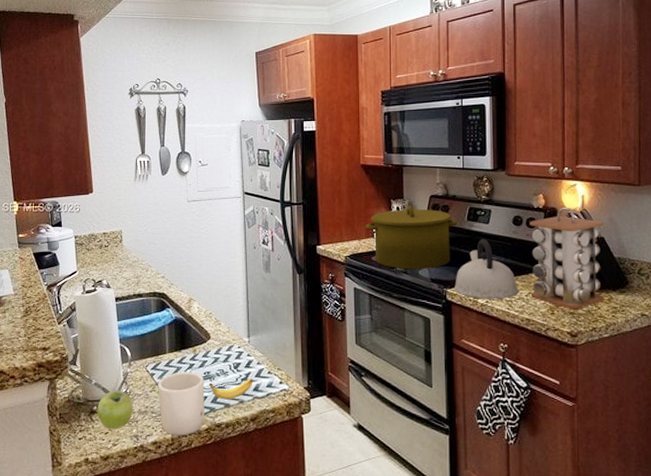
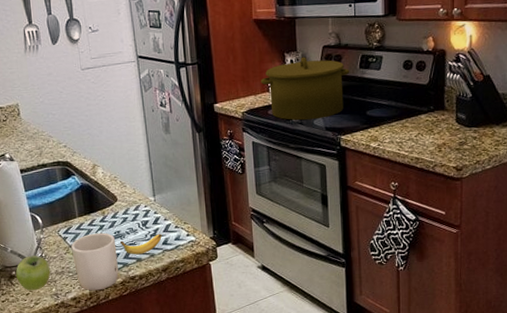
kettle: present [453,239,519,299] -> none [347,85,409,143]
spice rack: present [530,207,605,310] -> none [419,47,490,146]

